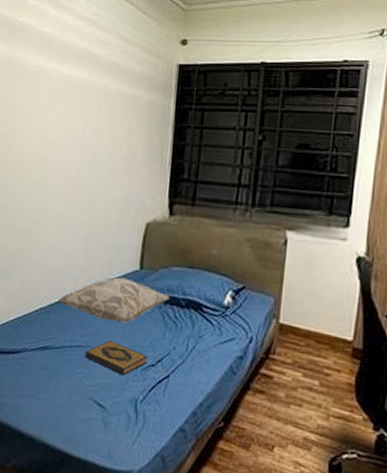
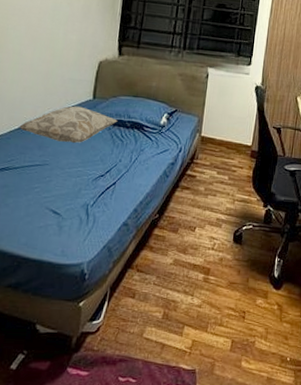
hardback book: present [85,340,148,376] -> none [42,158,98,186]

